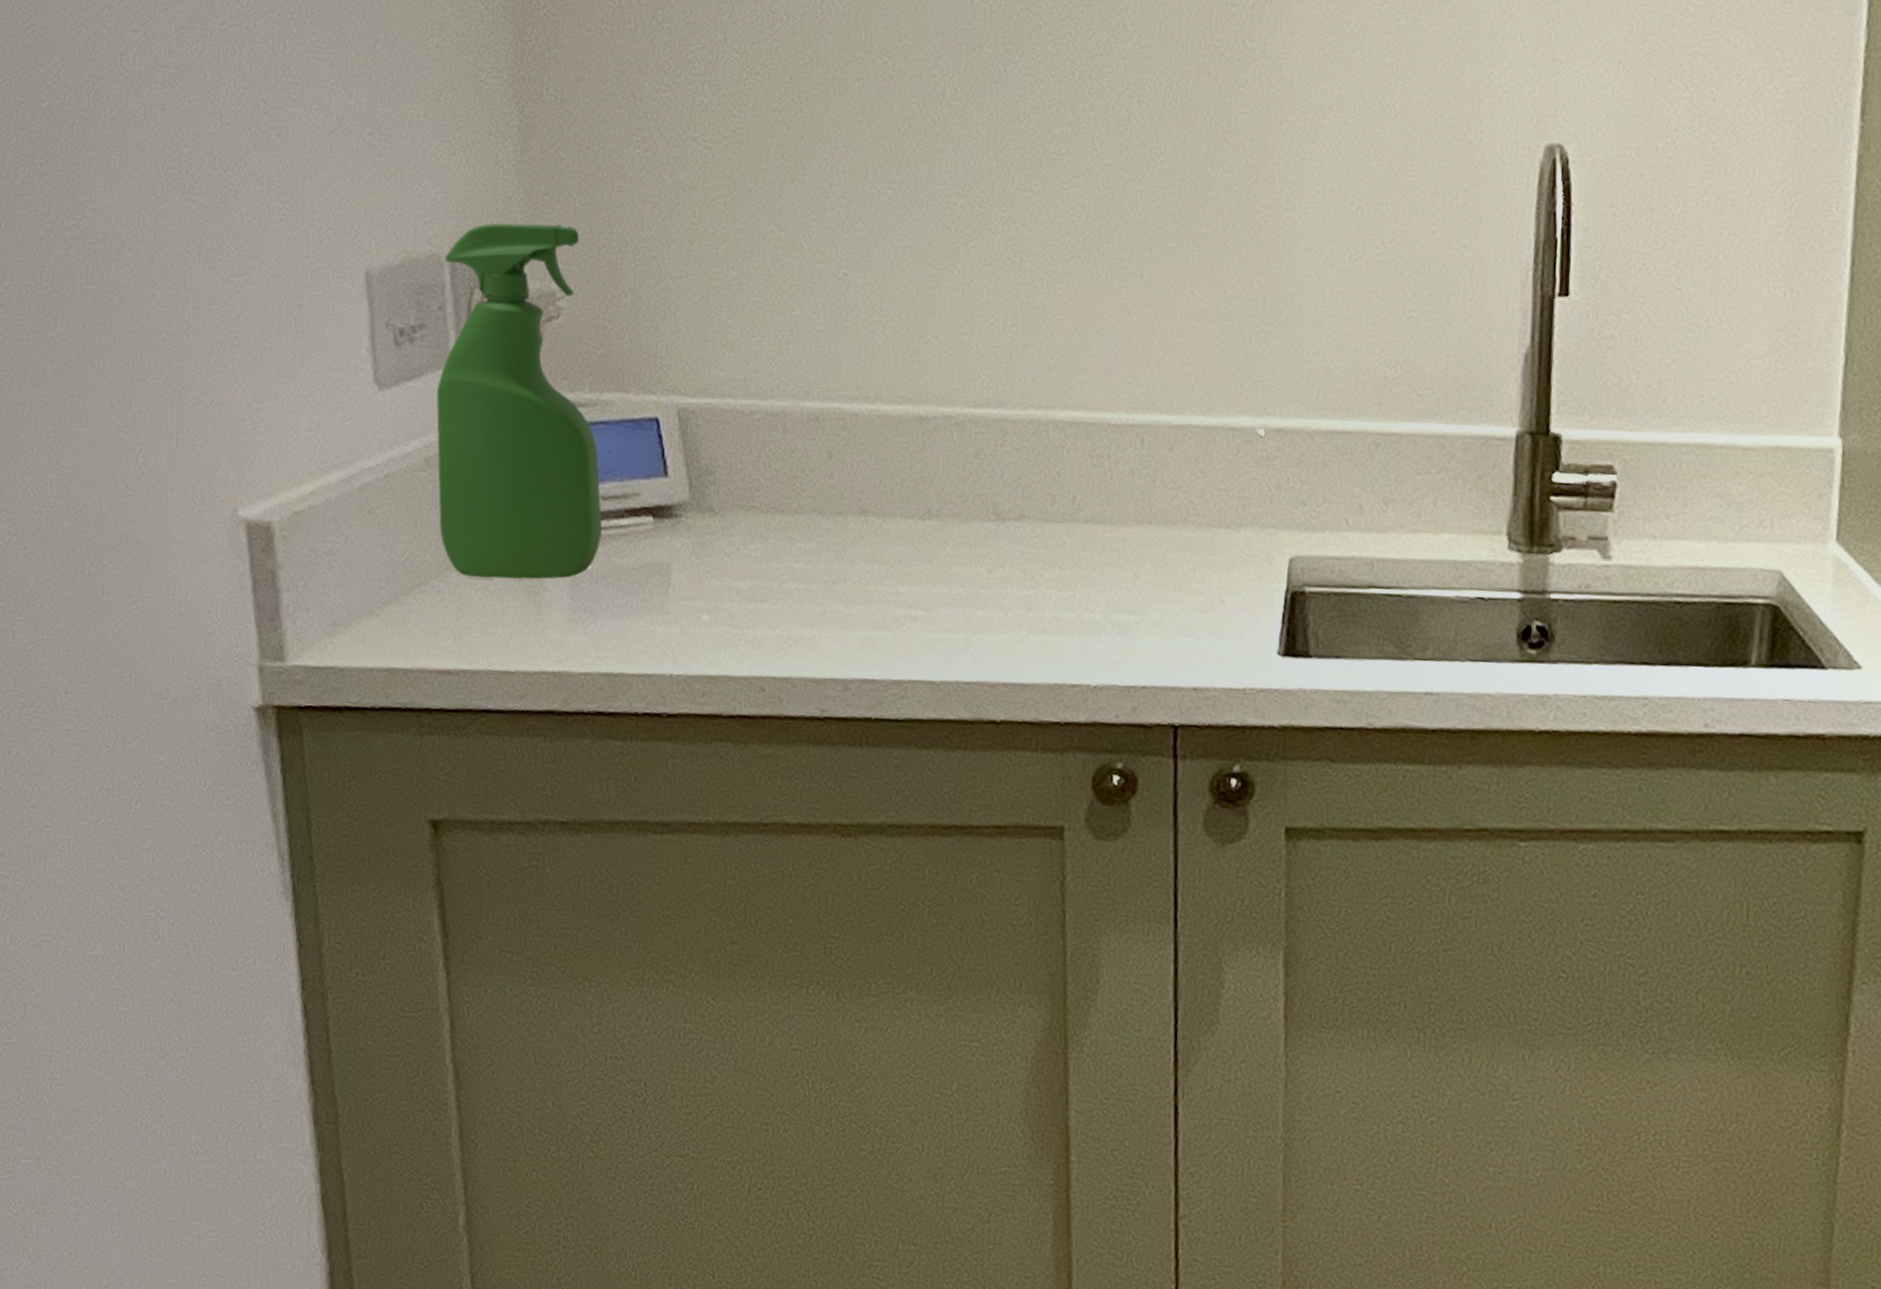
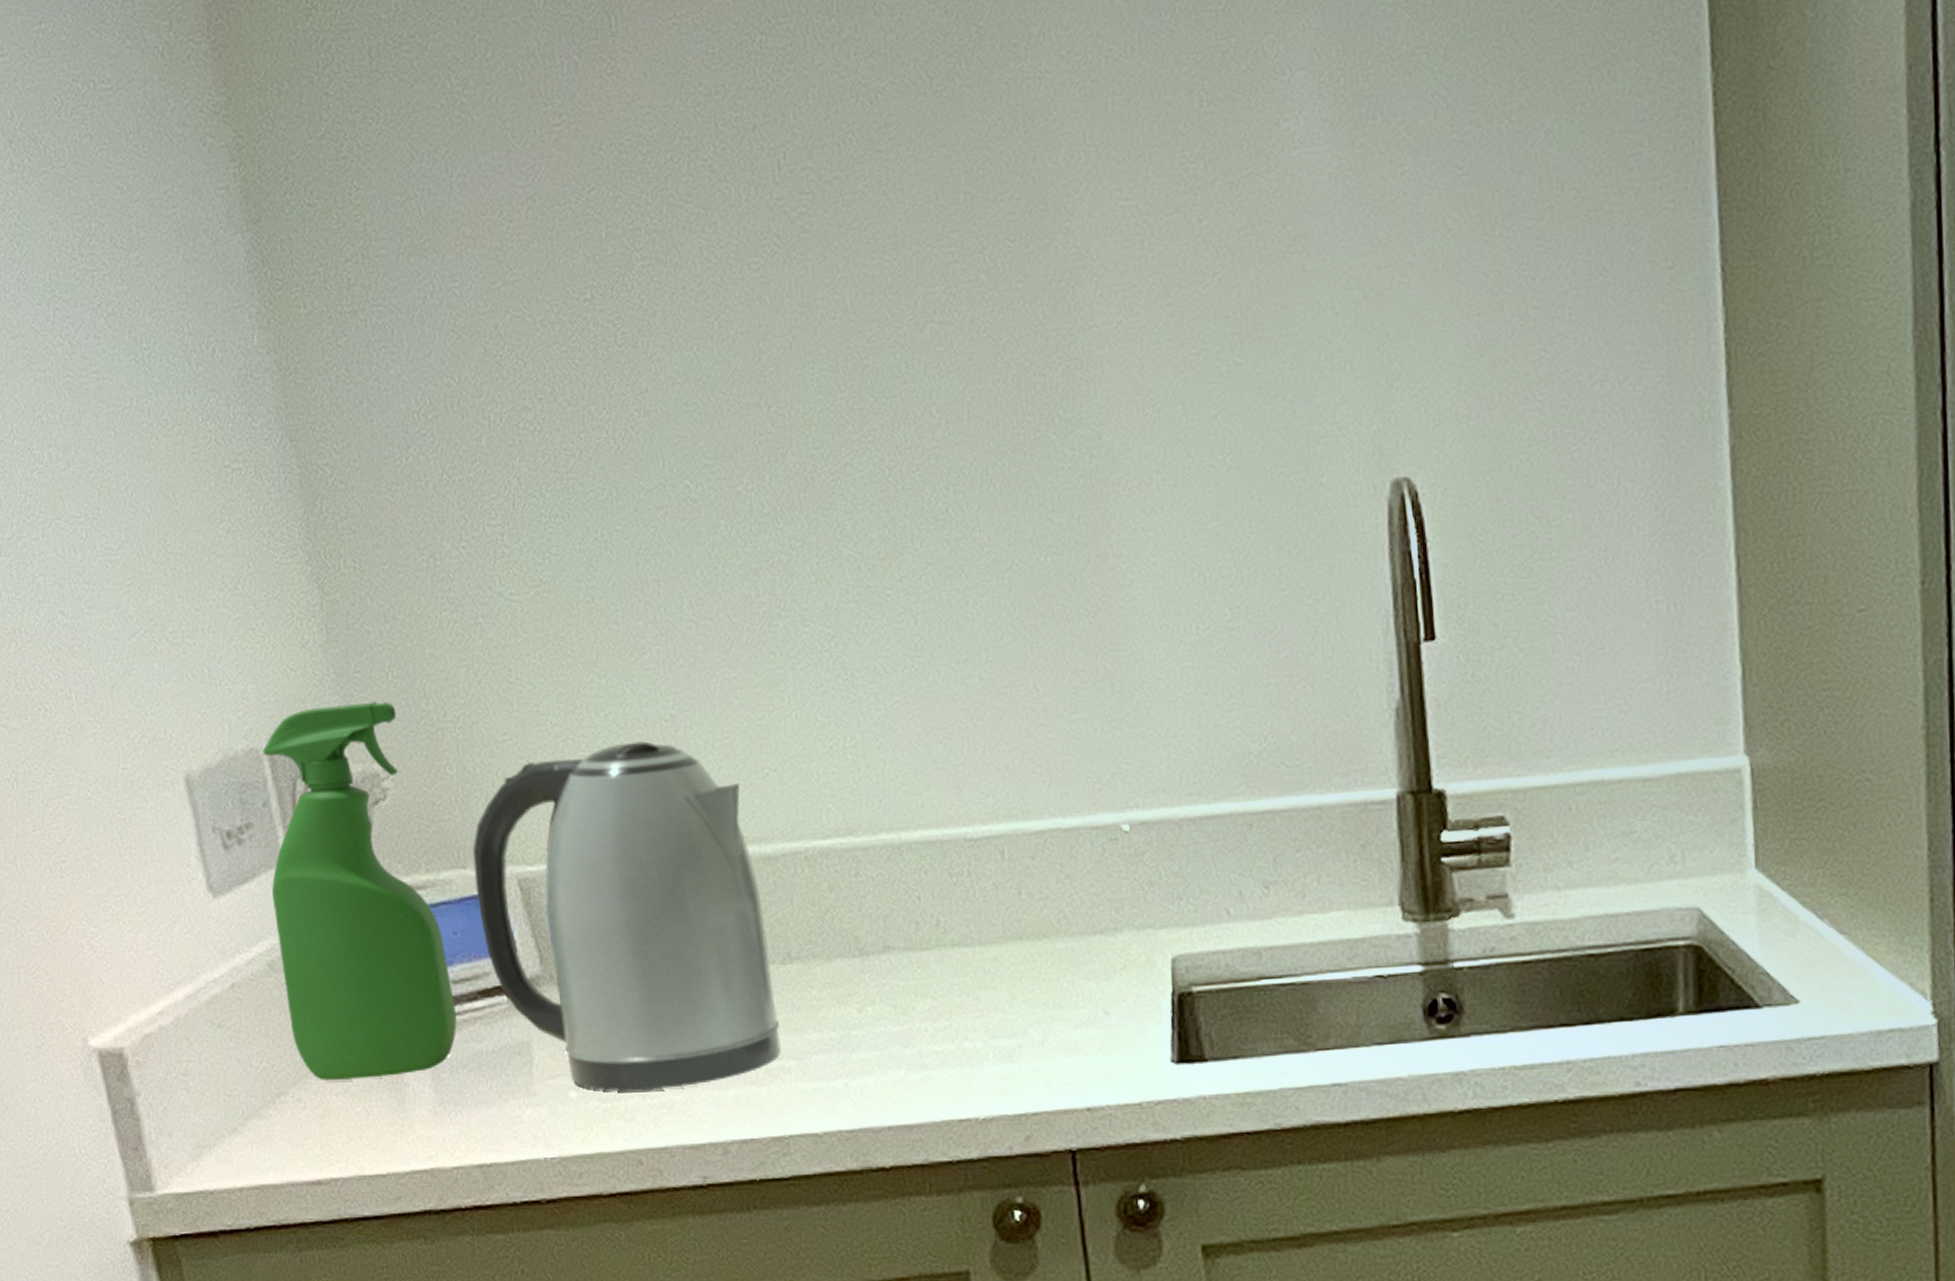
kettle: none [635,294,912,623] -> present [472,741,782,1092]

